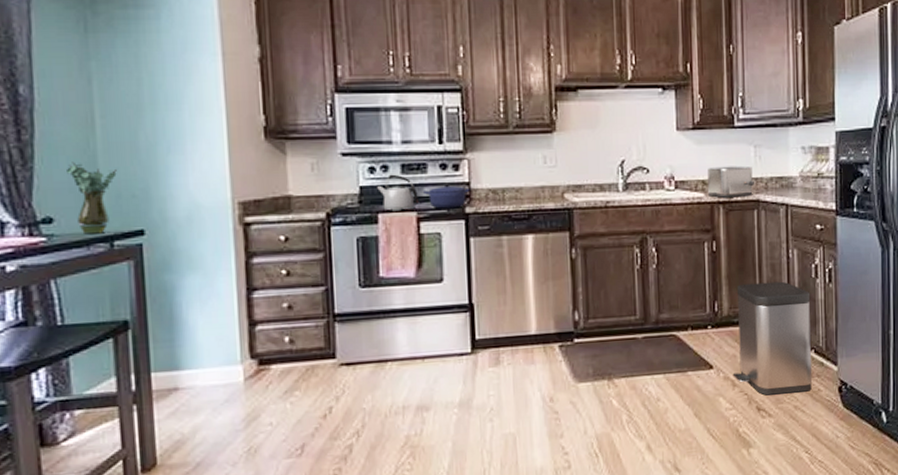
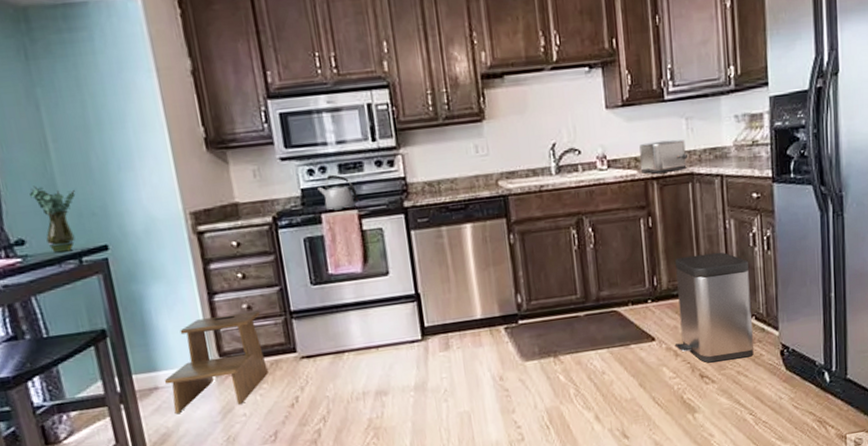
step stool: none [186,312,302,420] -> present [164,311,268,415]
cooking pot: present [424,182,470,209] -> none [362,178,407,206]

